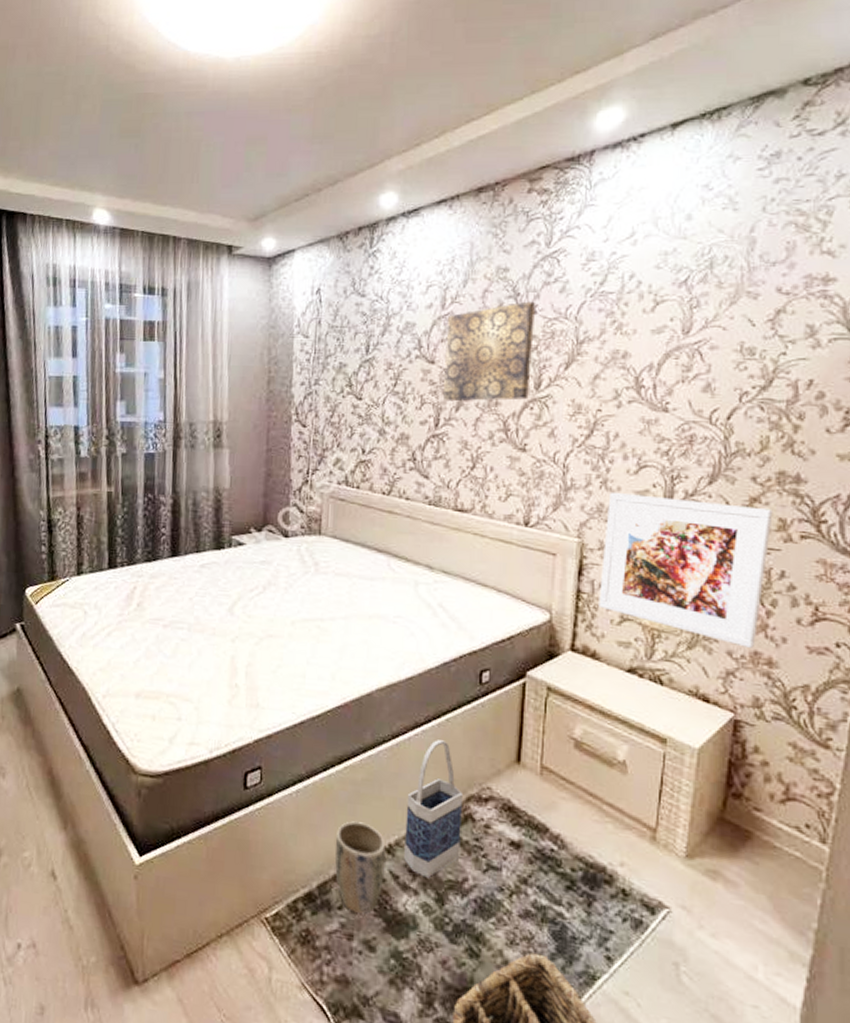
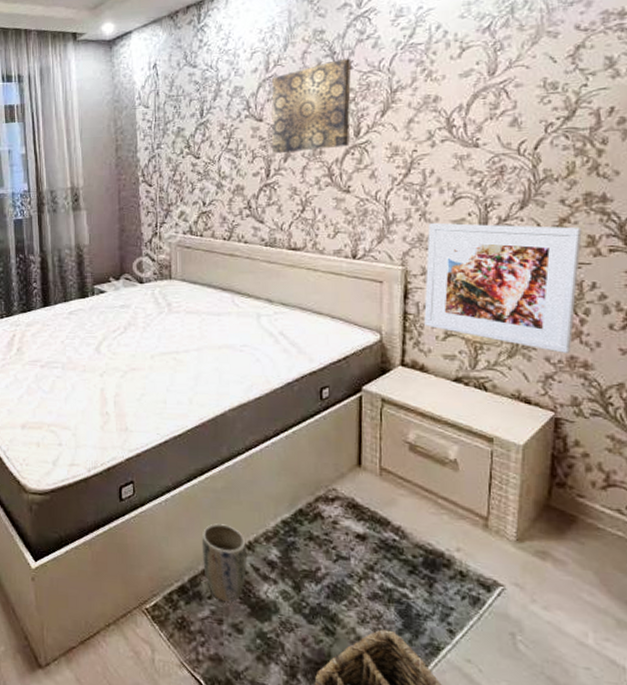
bag: present [404,740,462,878] -> none [262,450,312,569]

